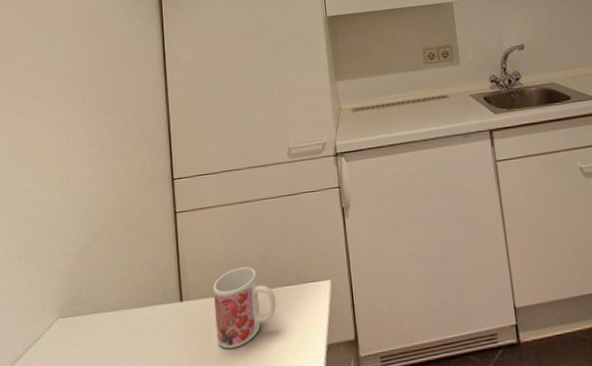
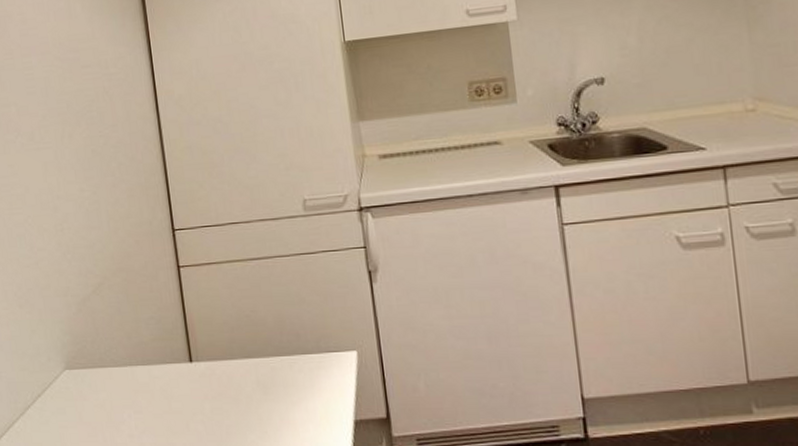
mug: present [213,266,276,349] -> none [224,329,296,415]

